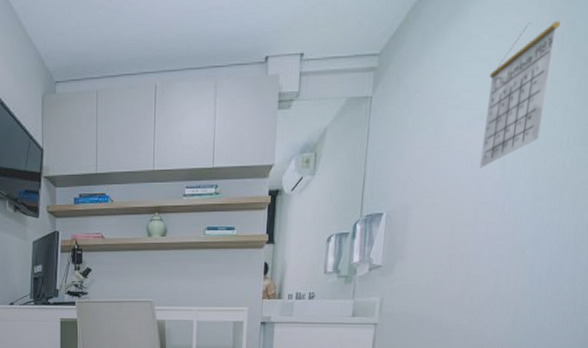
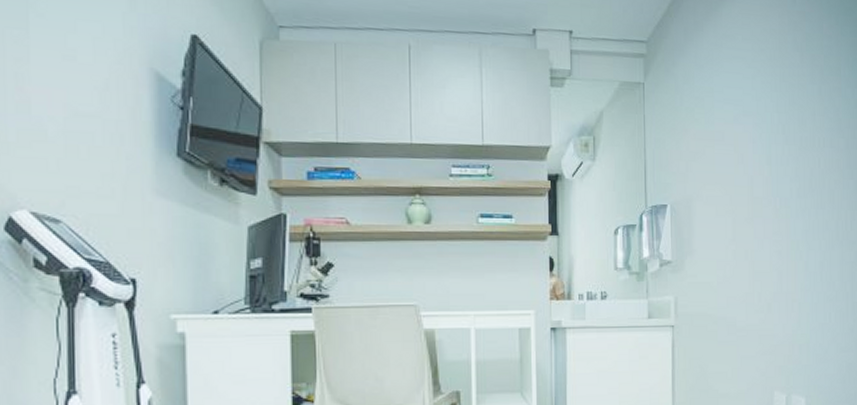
calendar: present [479,20,561,168] -> none [747,30,798,163]

